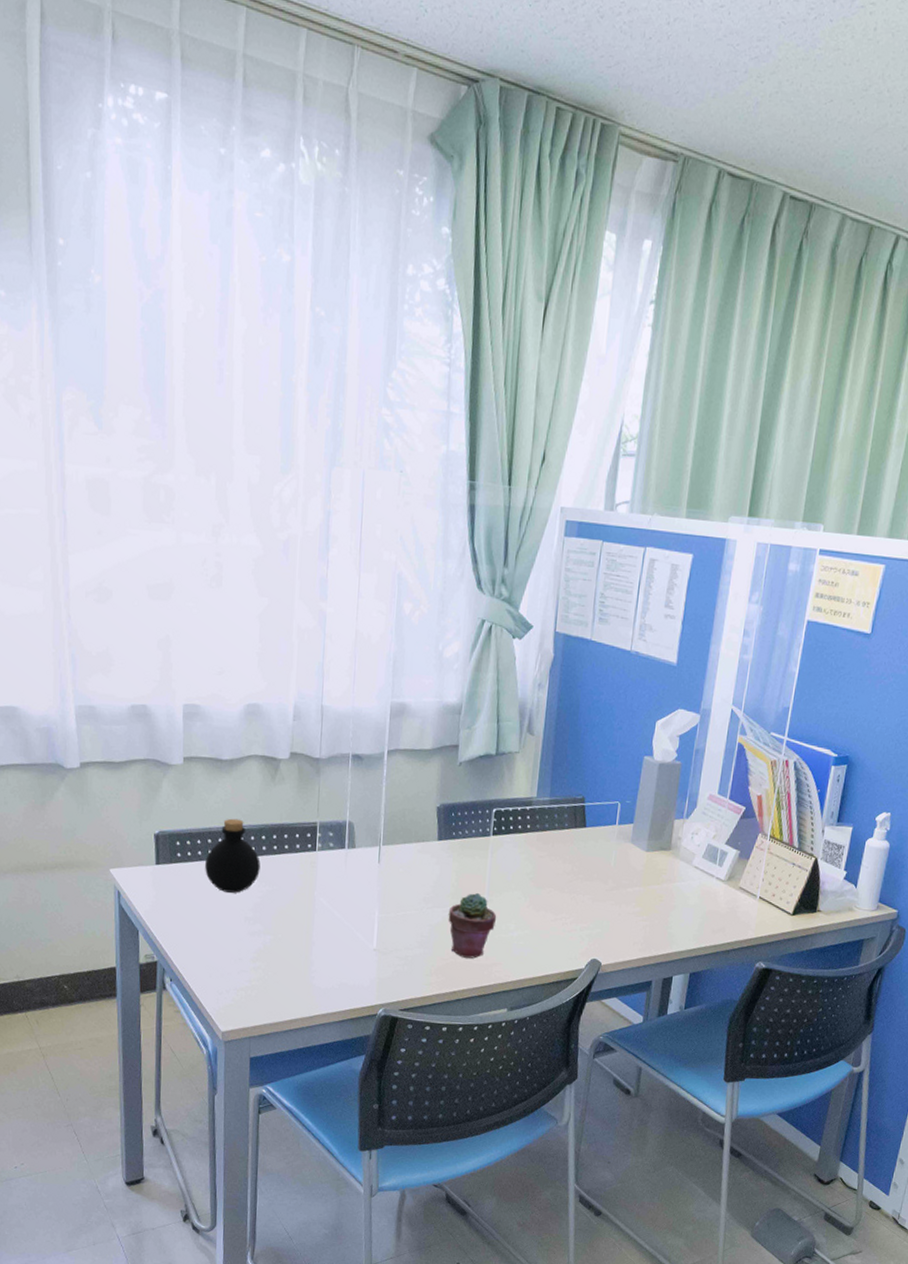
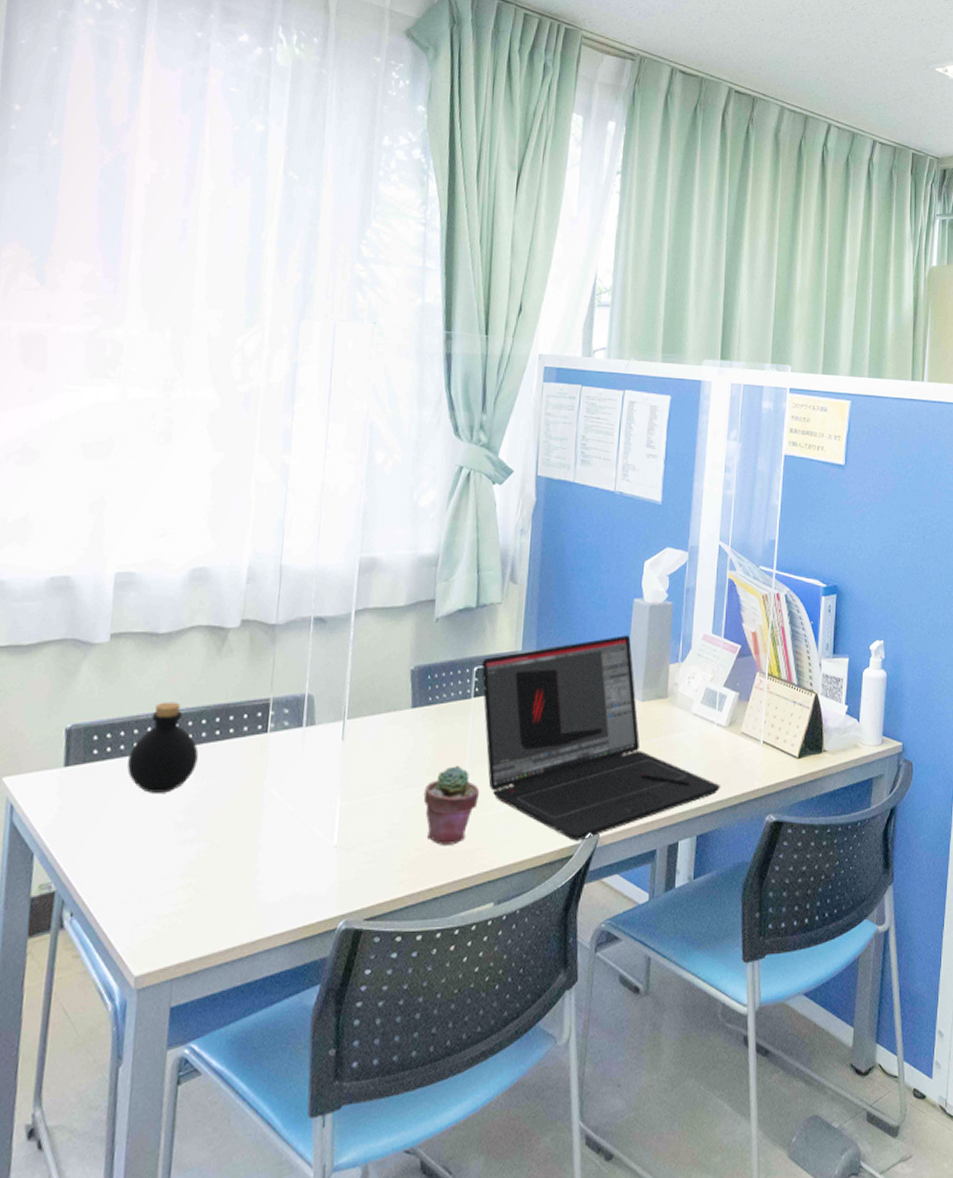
laptop: none [500,790,715,967] -> present [481,635,720,841]

